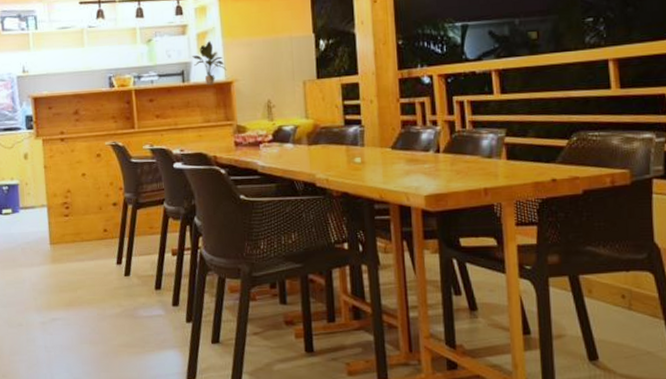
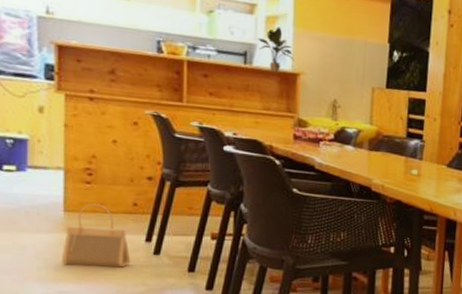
handbag: none [52,234,107,293] -> present [62,203,131,268]

